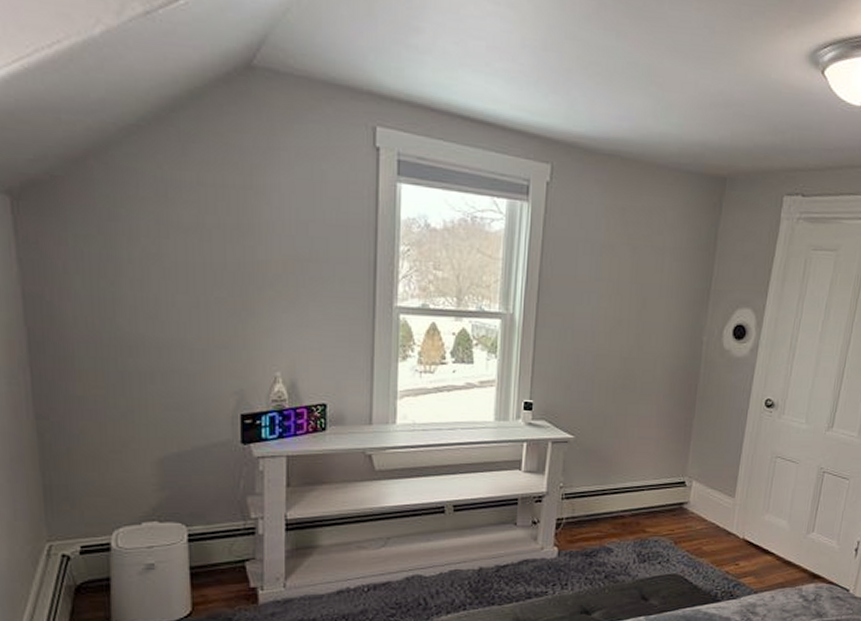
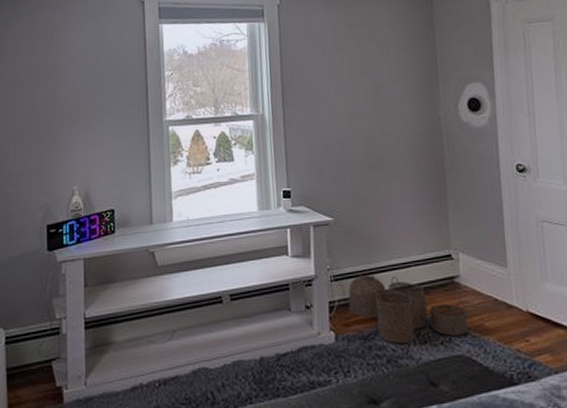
woven basket: none [576,494,689,562] -> present [348,273,469,344]

